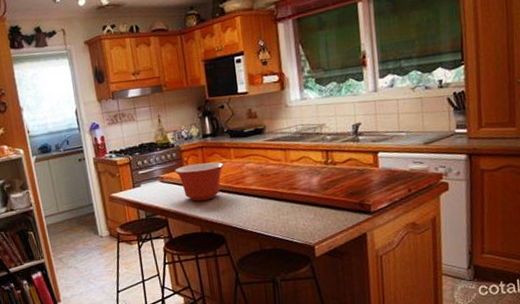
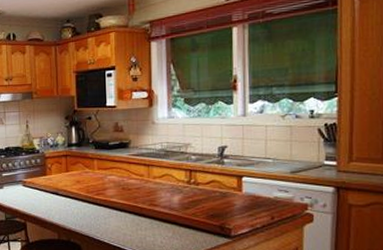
mixing bowl: present [174,162,224,202] -> none [37,171,87,208]

